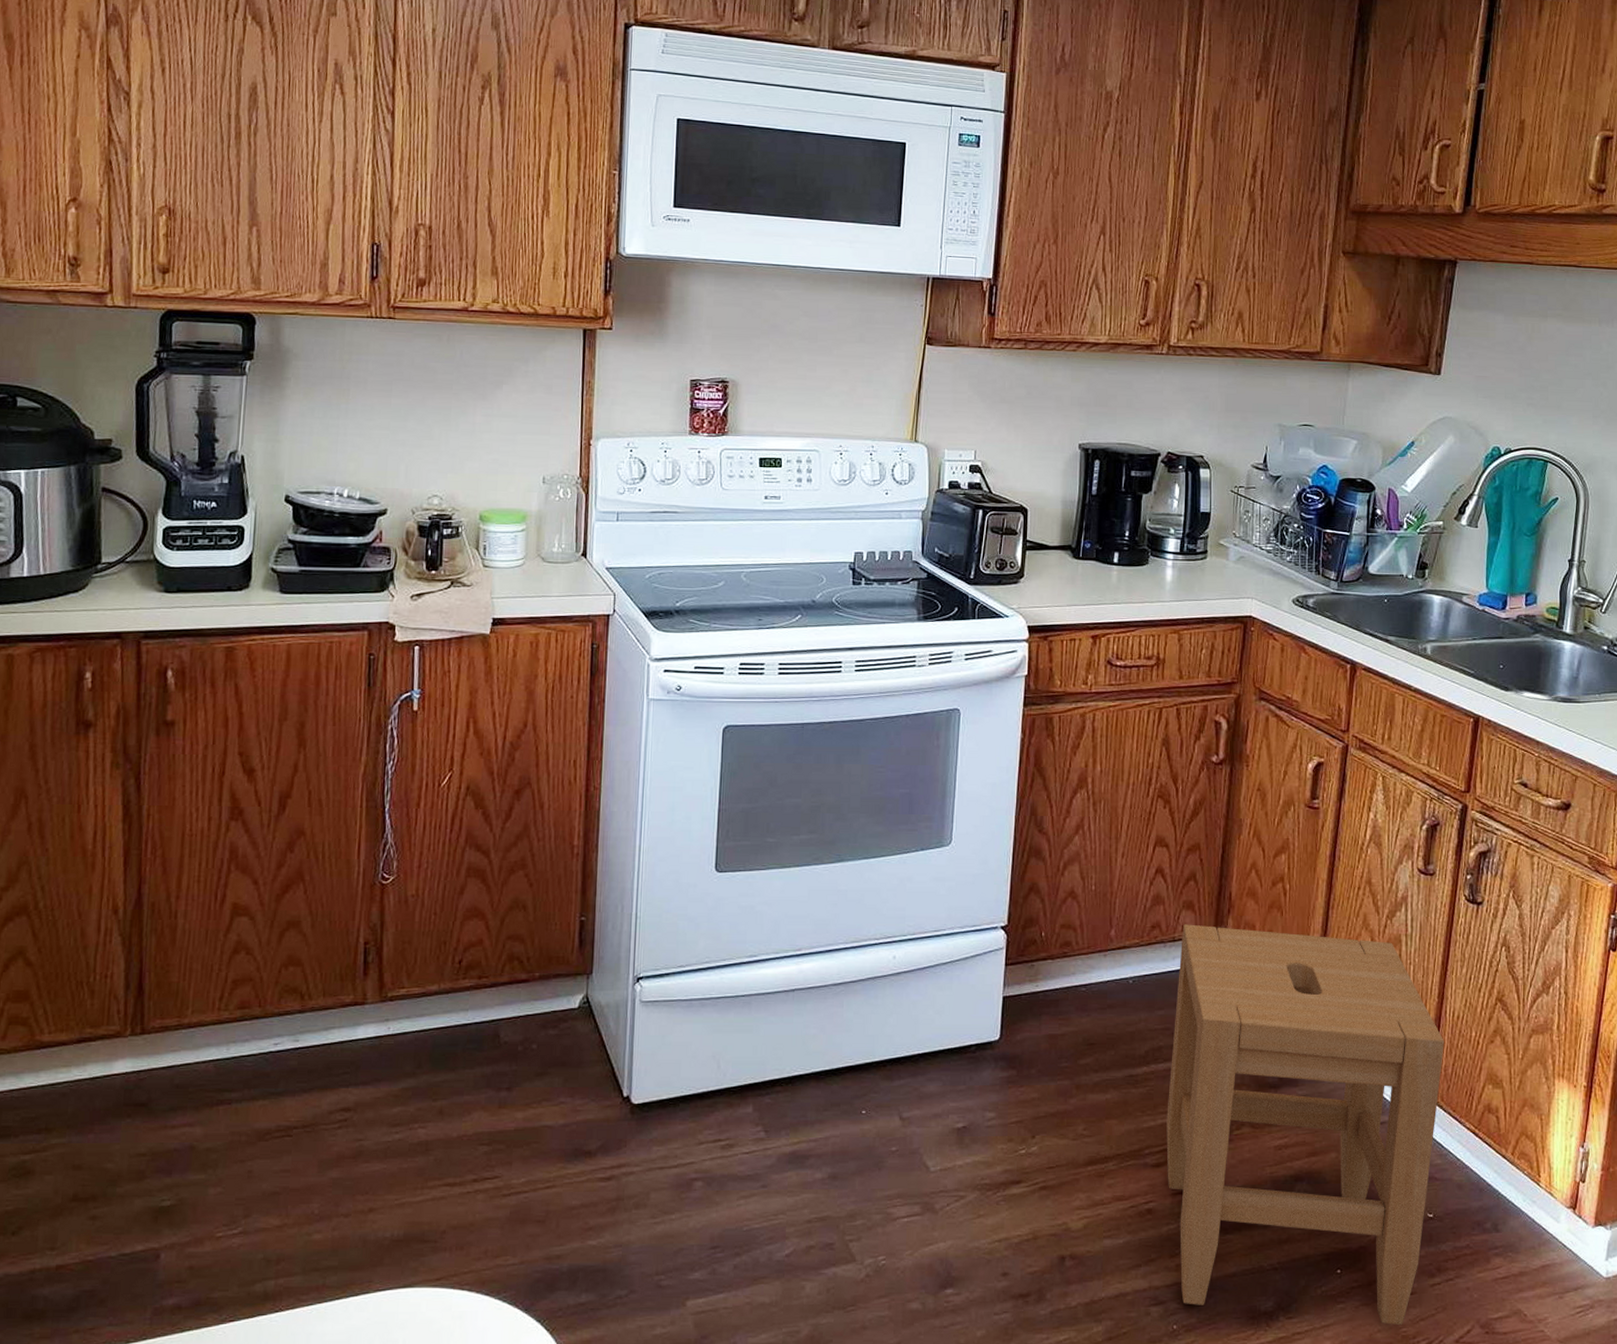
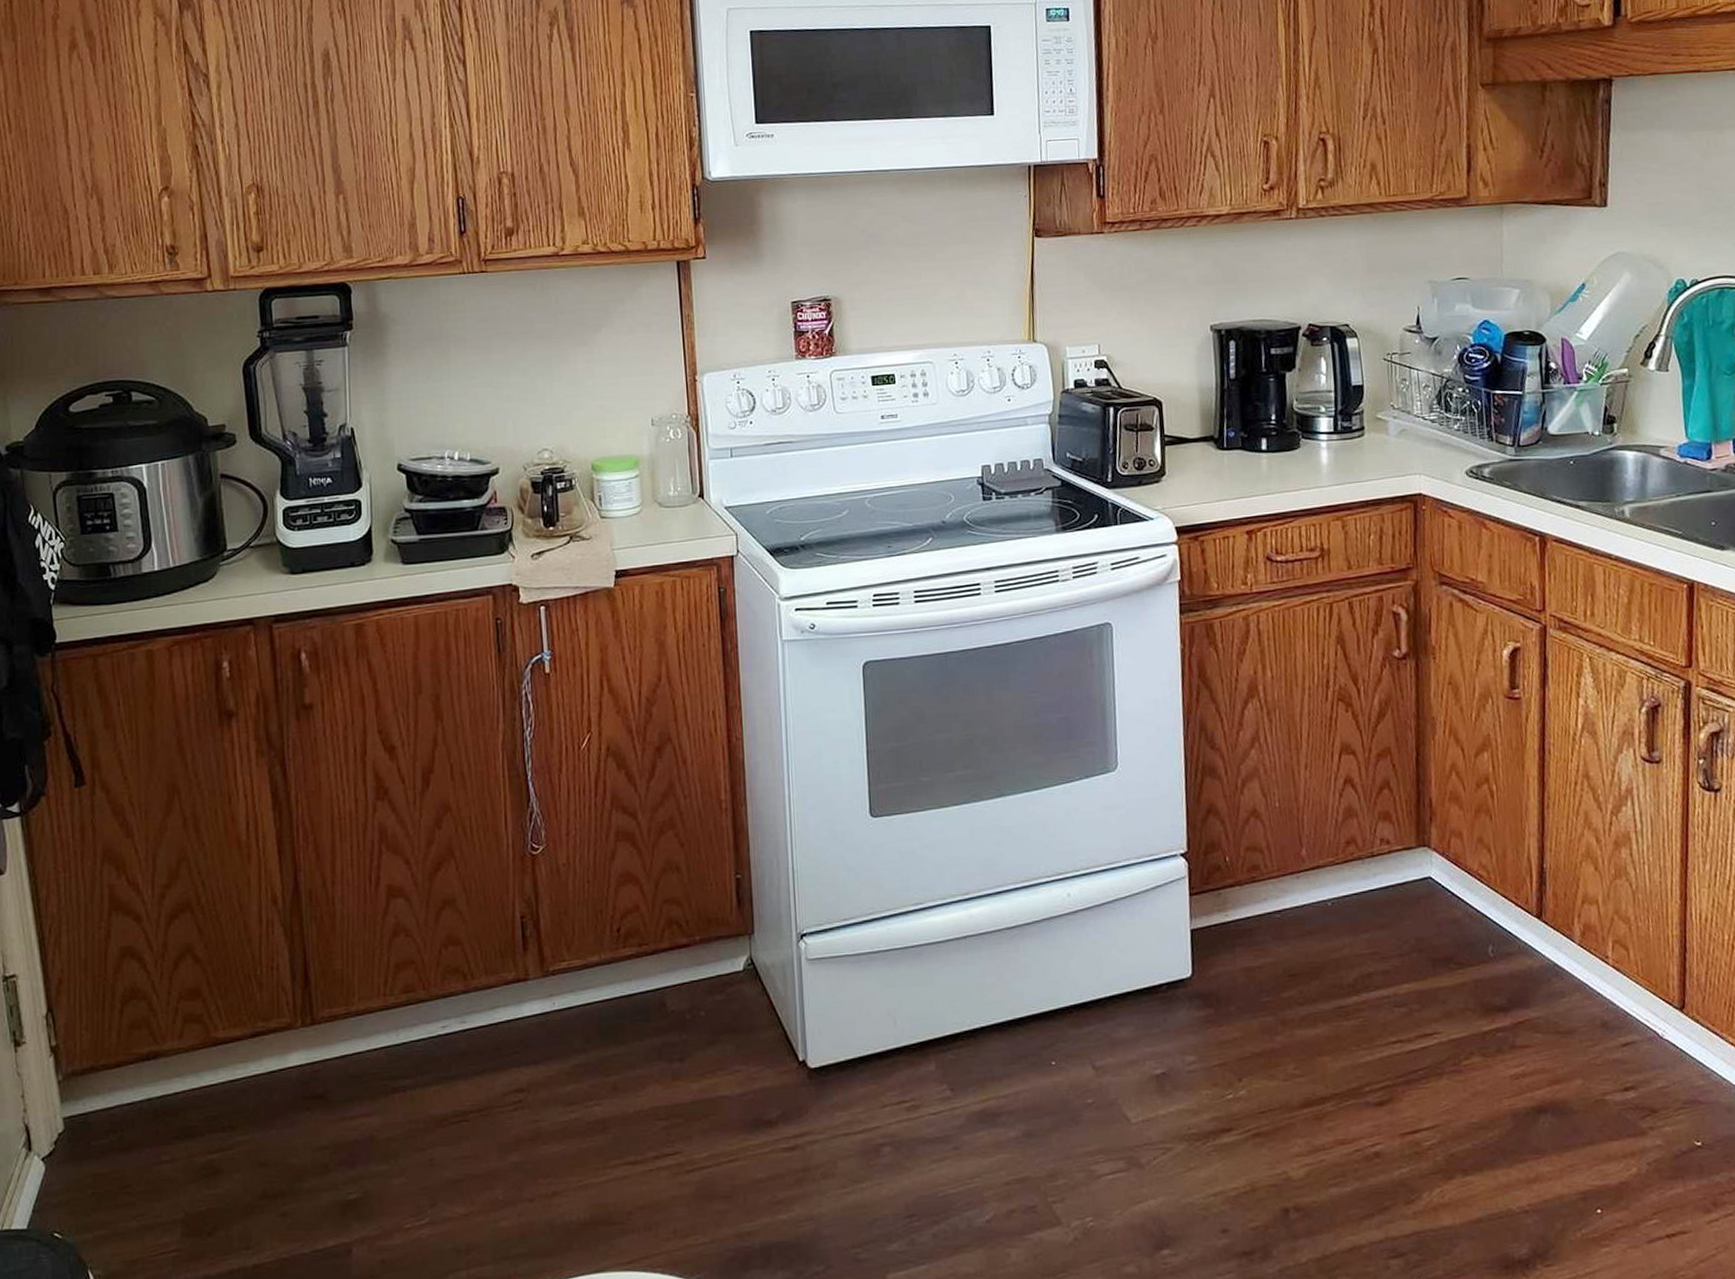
stool: present [1166,924,1444,1326] -> none [1381,836,1694,1269]

